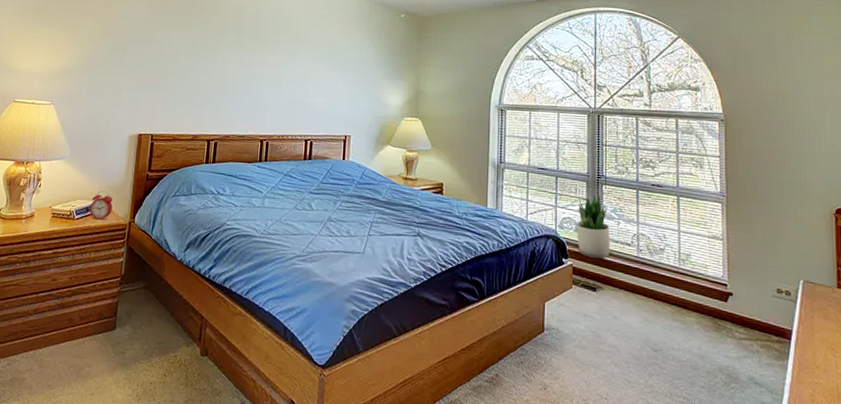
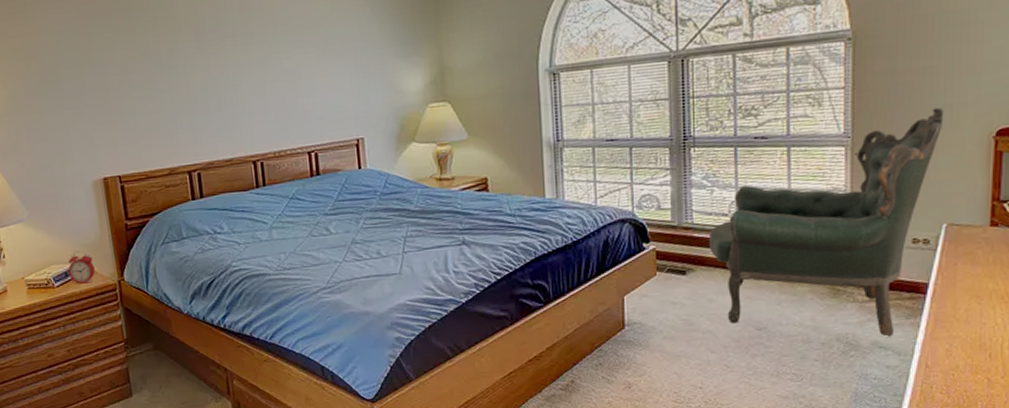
planter: present [577,195,610,259] -> none [659,160,702,238]
armchair: none [615,183,795,374] -> present [708,107,944,336]

